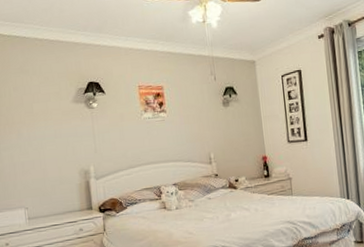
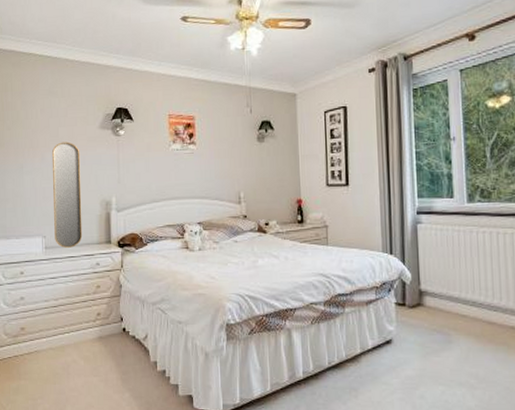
home mirror: none [28,117,64,217] -> present [52,142,83,248]

